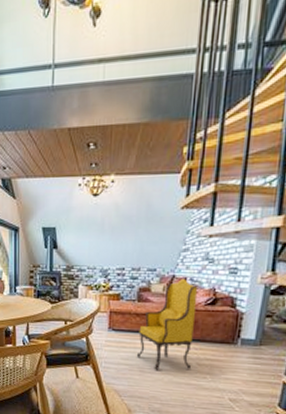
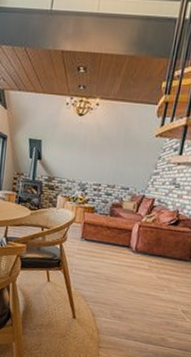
armchair: present [136,279,198,371] -> none [104,199,164,281]

